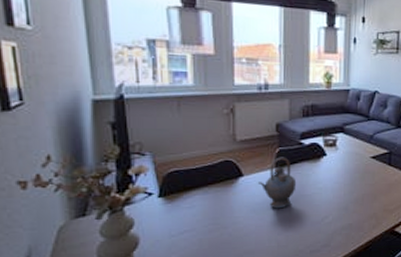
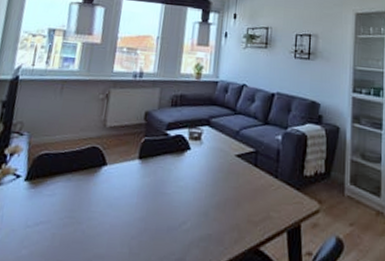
teapot: present [258,157,297,209] -> none [120,147,158,207]

